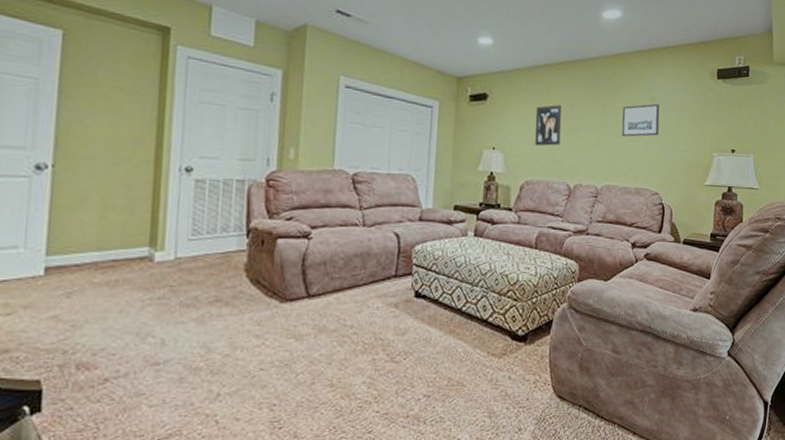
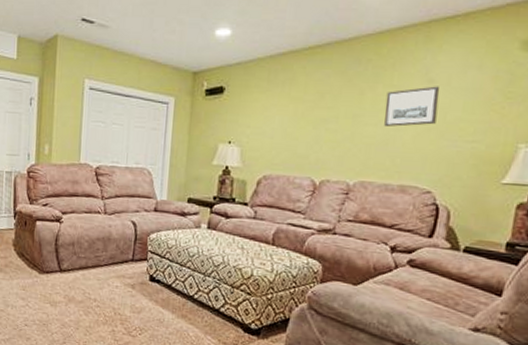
wall art: present [535,104,562,146] -> none [275,93,308,140]

